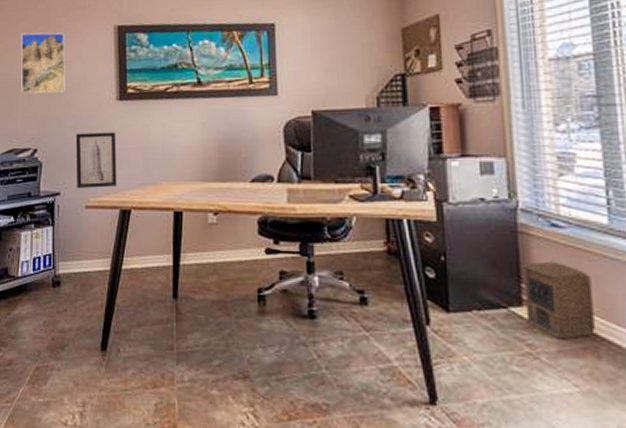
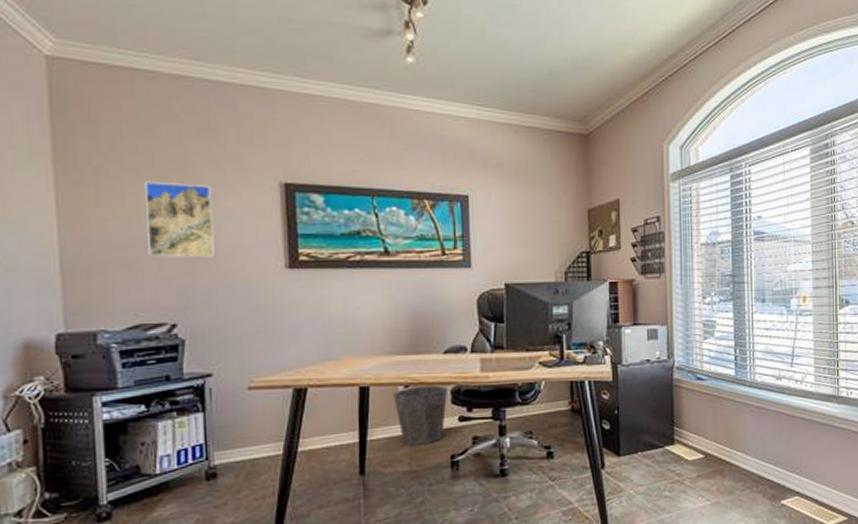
wall art: present [75,132,117,188] -> none [231,304,289,367]
waste bin: none [204,215,255,275] -> present [393,386,448,446]
speaker: present [523,261,595,340] -> none [676,407,722,467]

